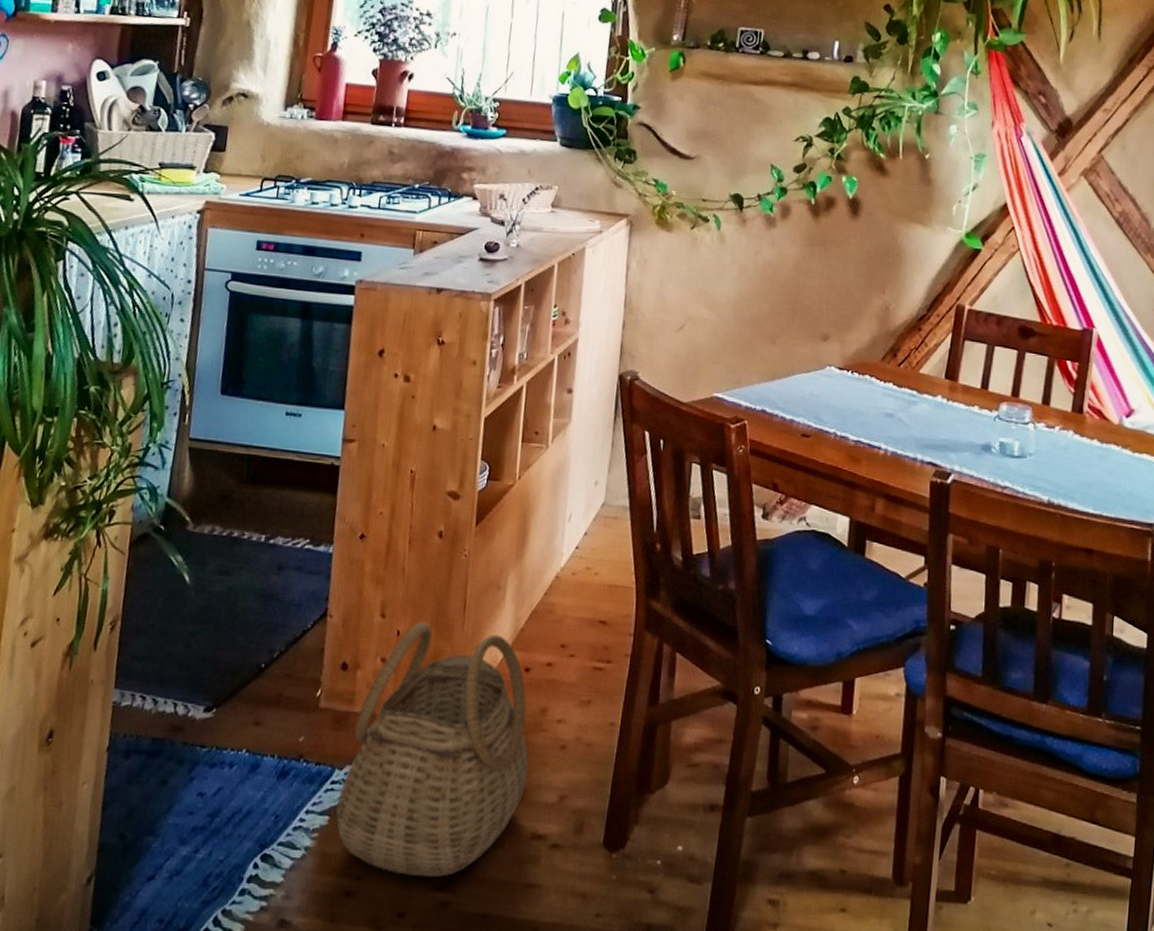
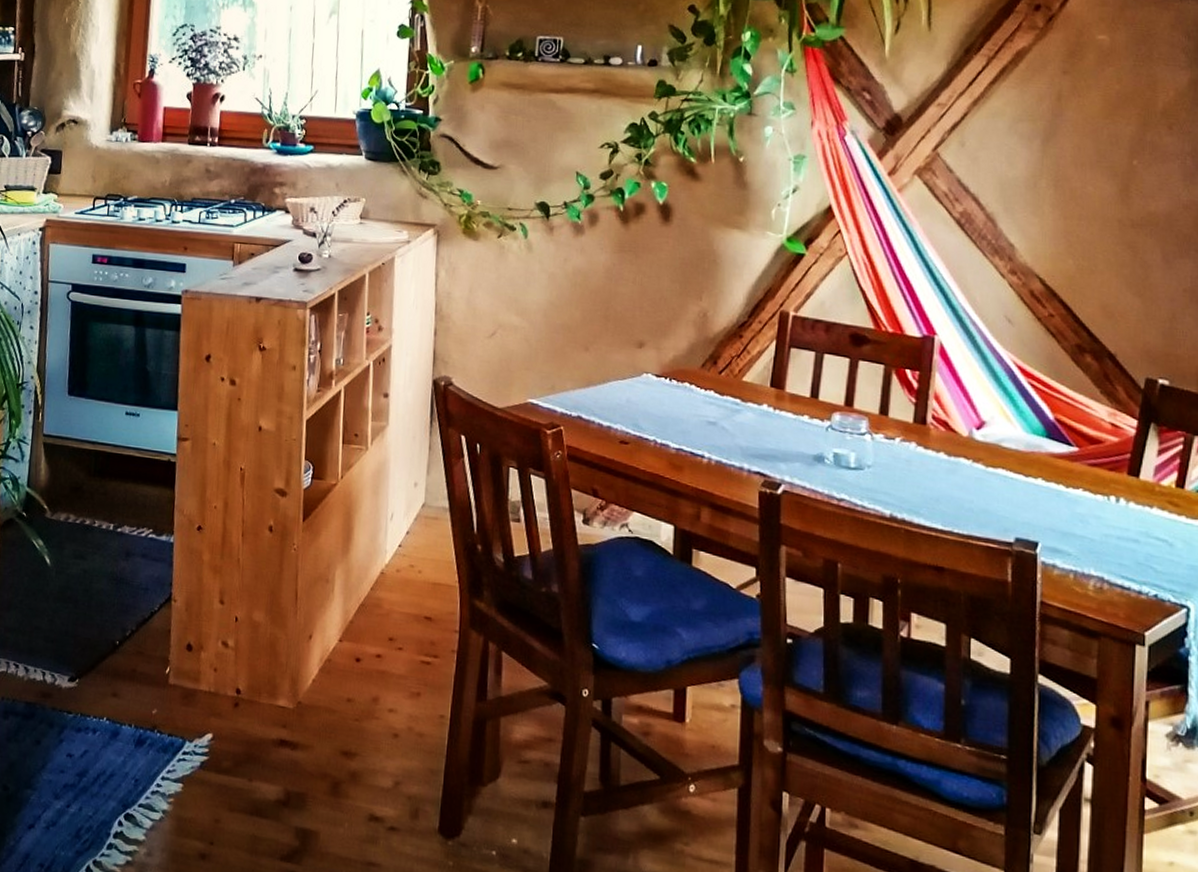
basket: present [336,621,529,878] -> none [189,609,364,849]

